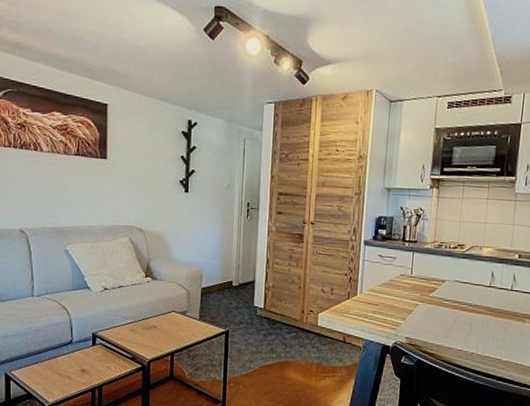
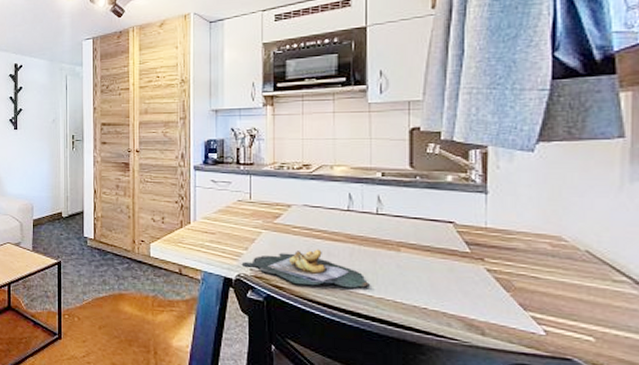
banana bunch: none [399,320,501,353] -> present [241,249,371,288]

